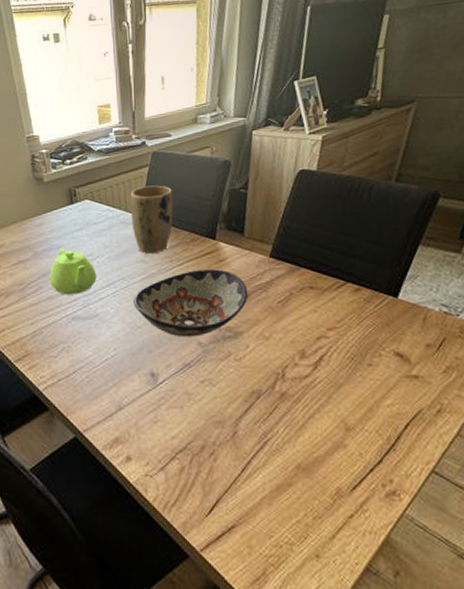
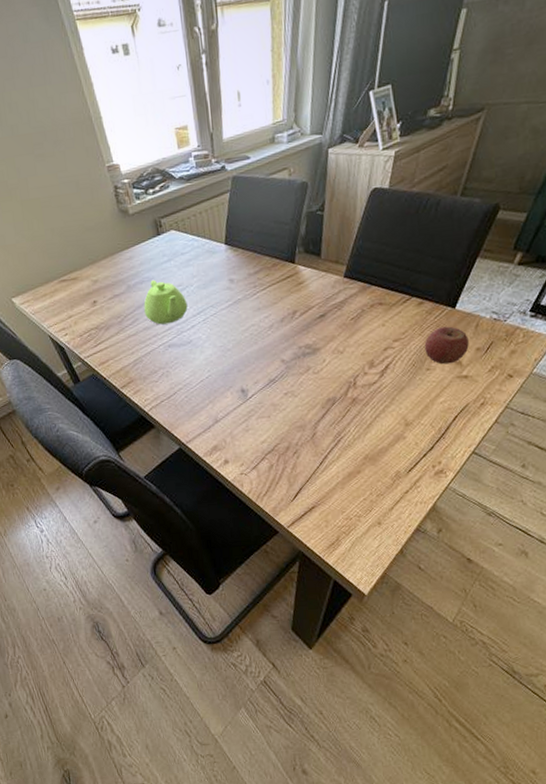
plant pot: present [130,185,173,254] -> none [213,211,255,281]
decorative bowl: present [133,268,249,337] -> none [222,291,325,357]
apple: none [364,317,417,361] -> present [424,326,469,365]

